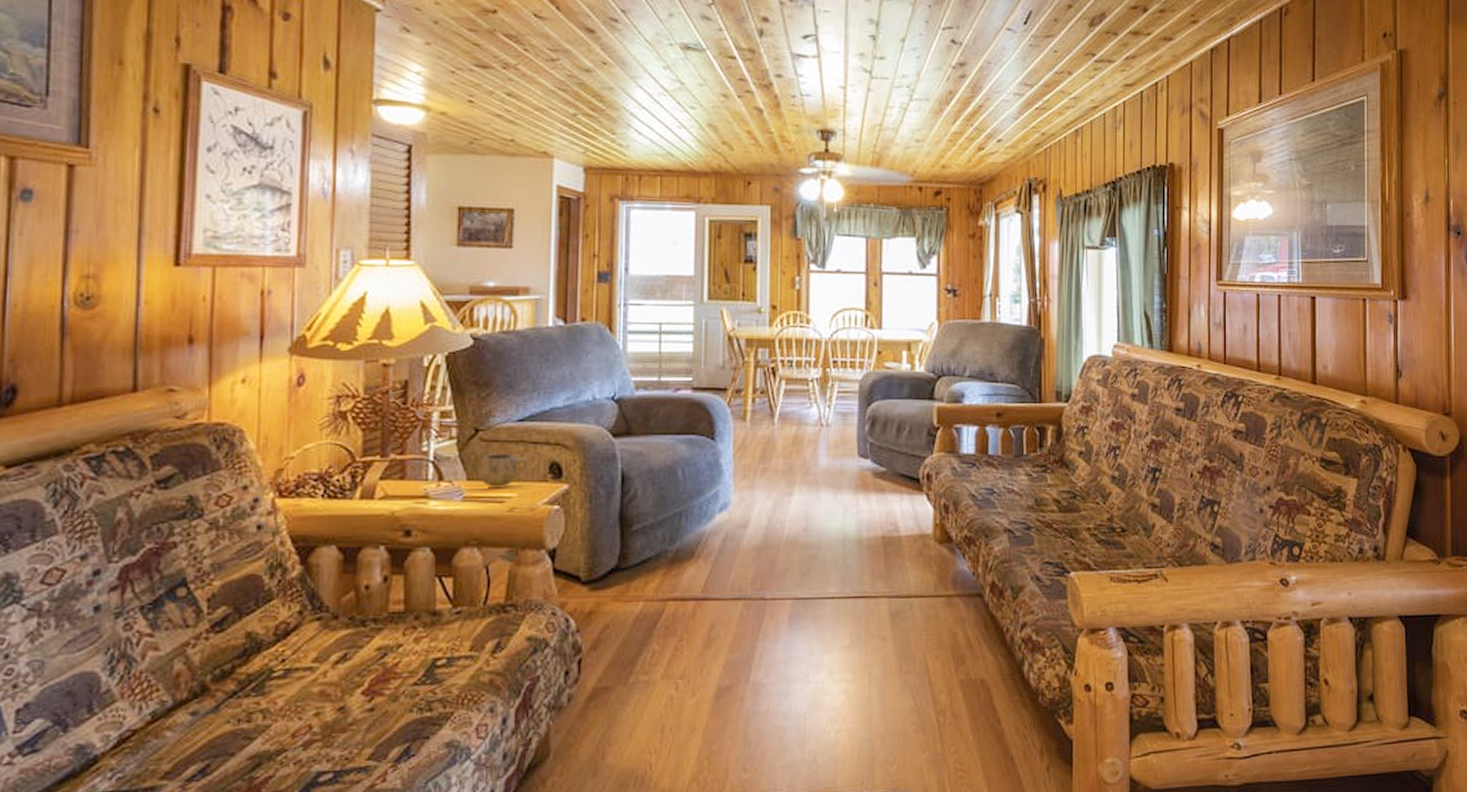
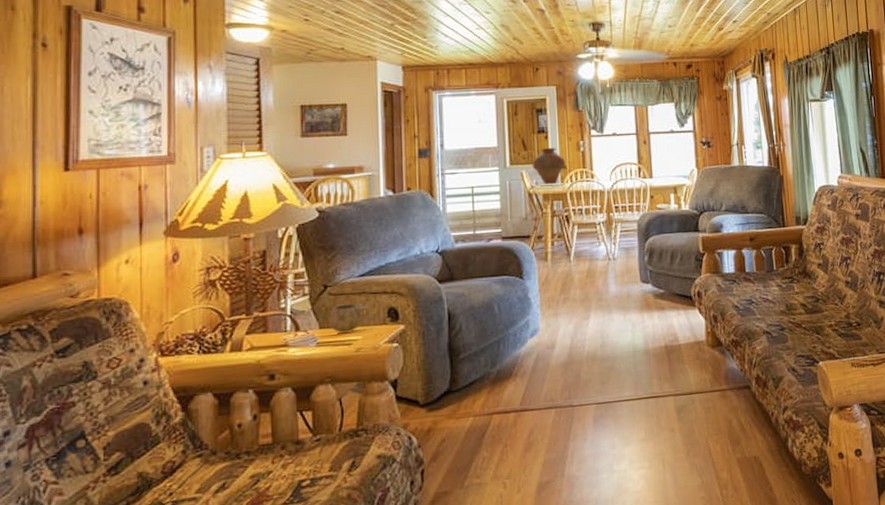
vase: none [735,281,777,328] -> present [532,147,566,185]

